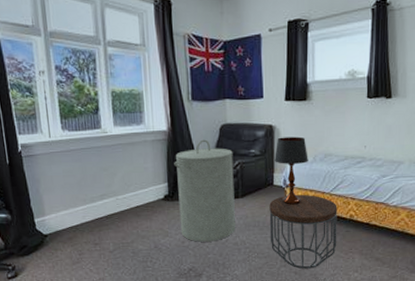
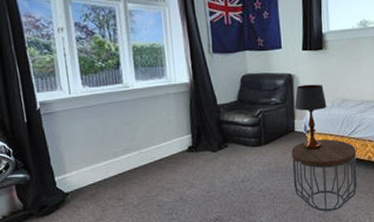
laundry hamper: present [174,139,235,242] -> none [197,90,260,191]

